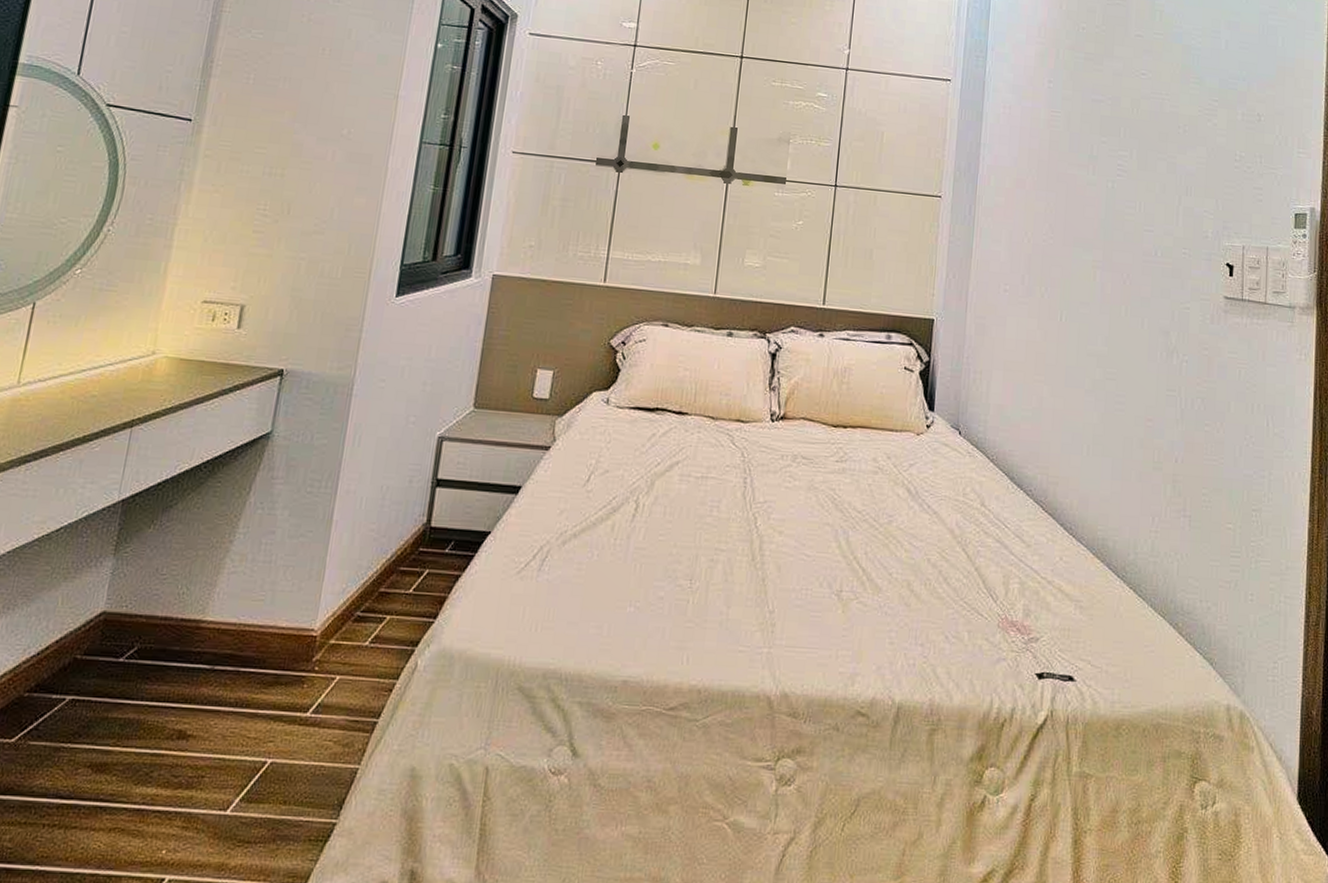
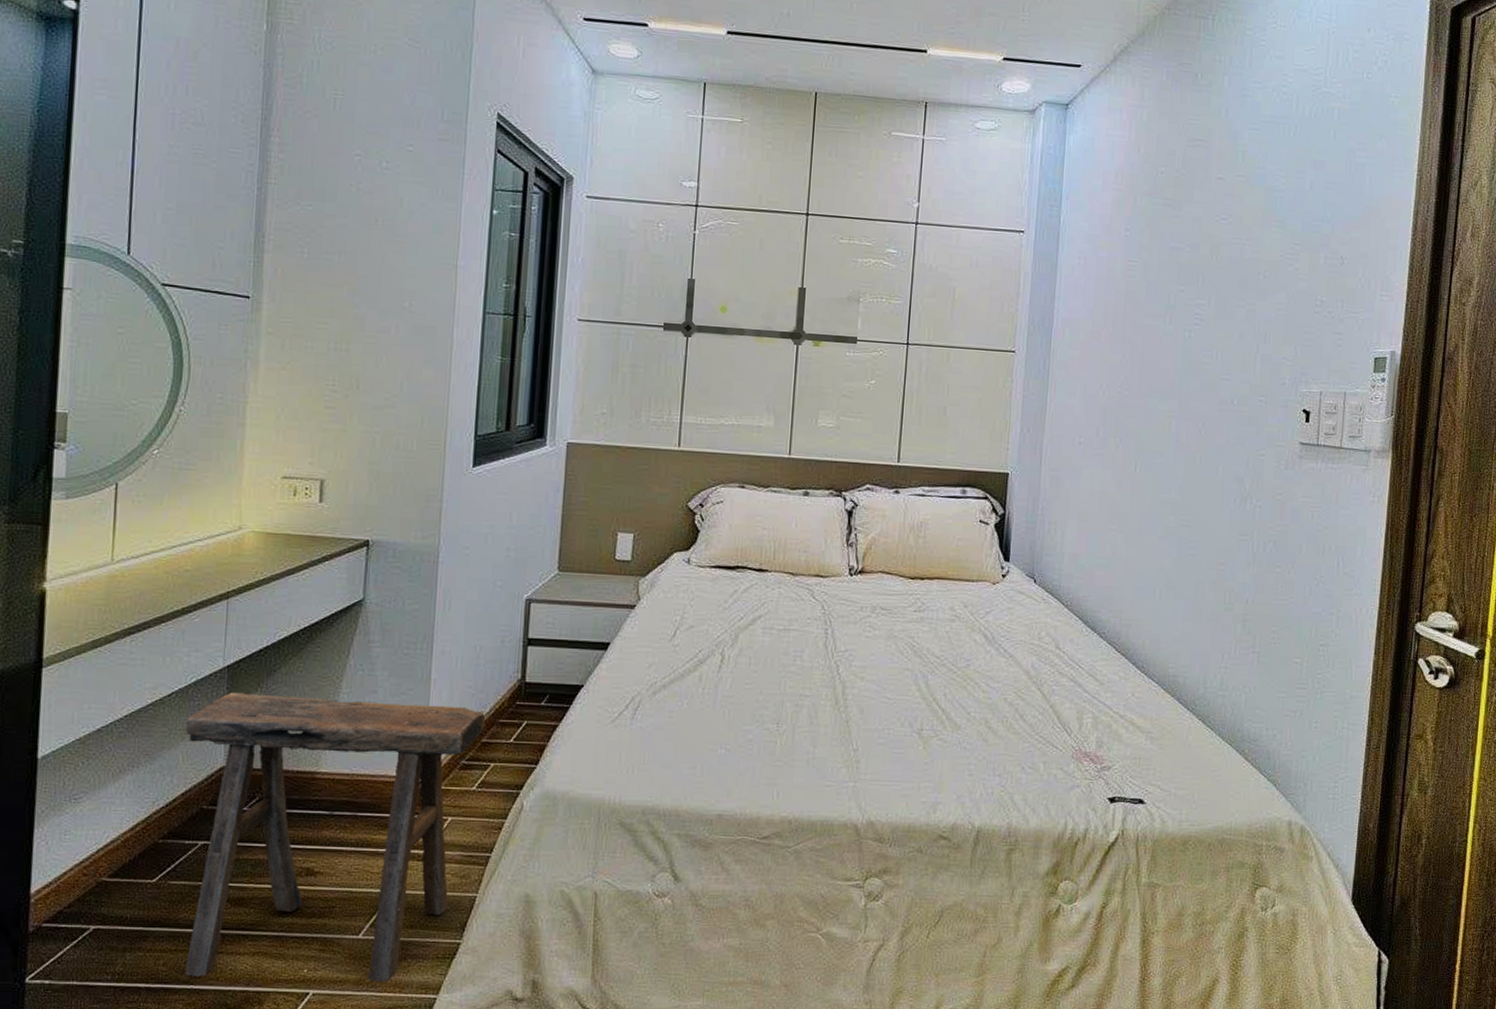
stool: none [31,528,386,868] -> present [185,691,486,982]

